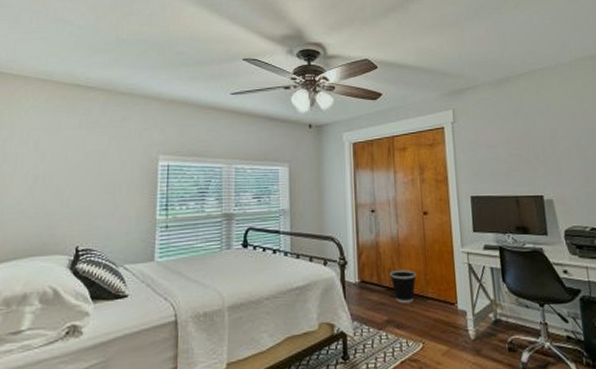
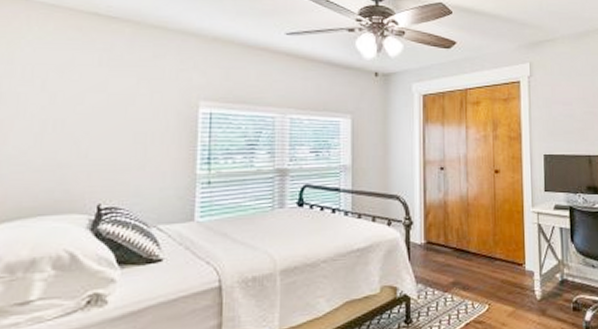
wastebasket: present [390,269,417,304] -> none [457,229,485,265]

